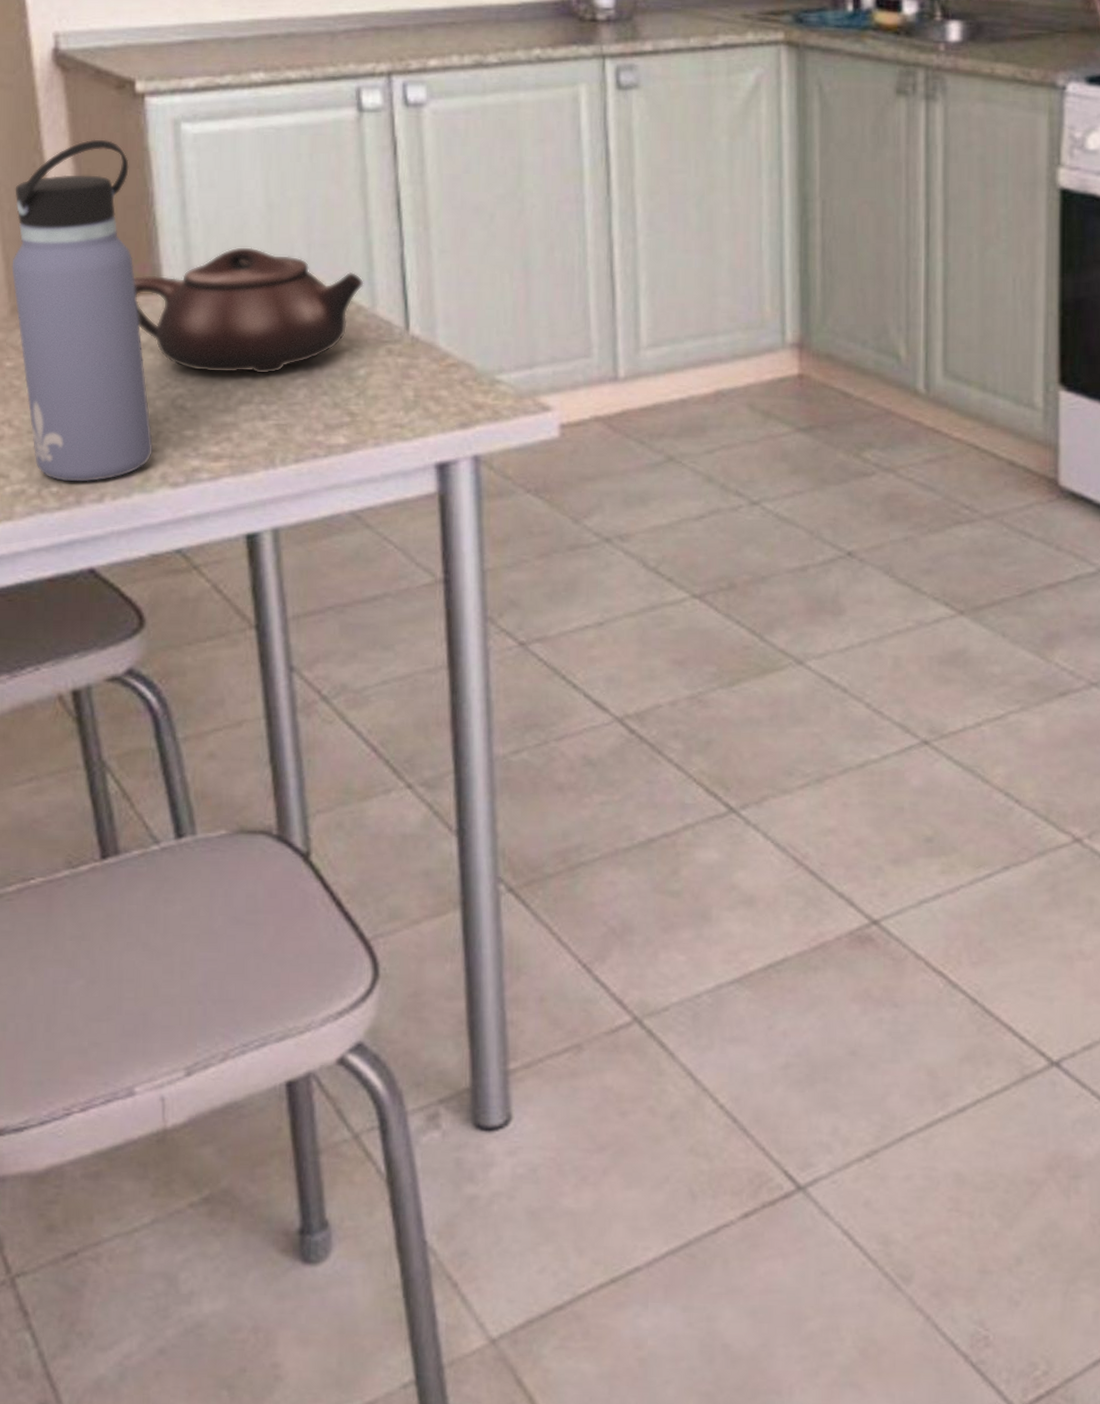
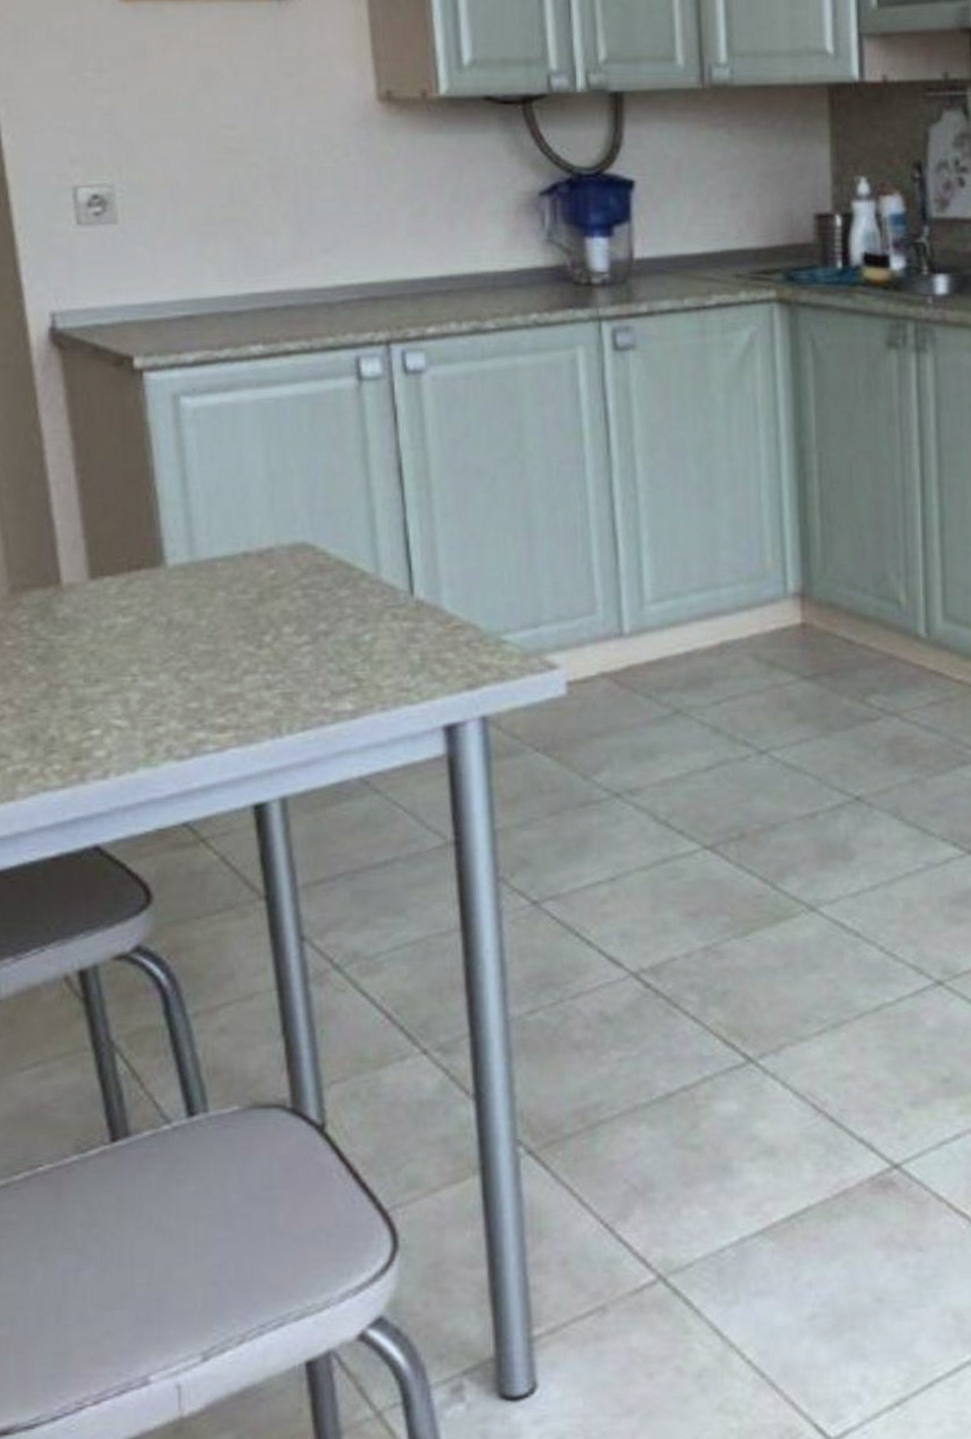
water bottle: present [11,139,153,482] -> none [10,416,158,760]
teapot: present [134,246,364,375] -> none [135,517,367,645]

